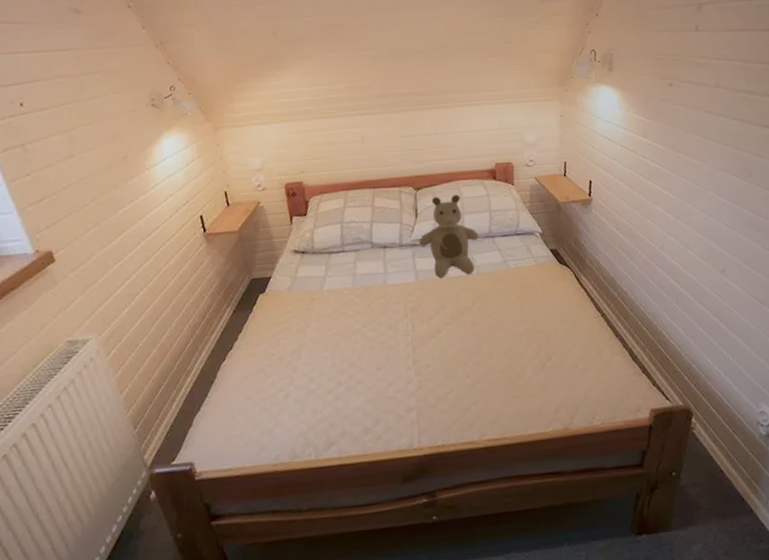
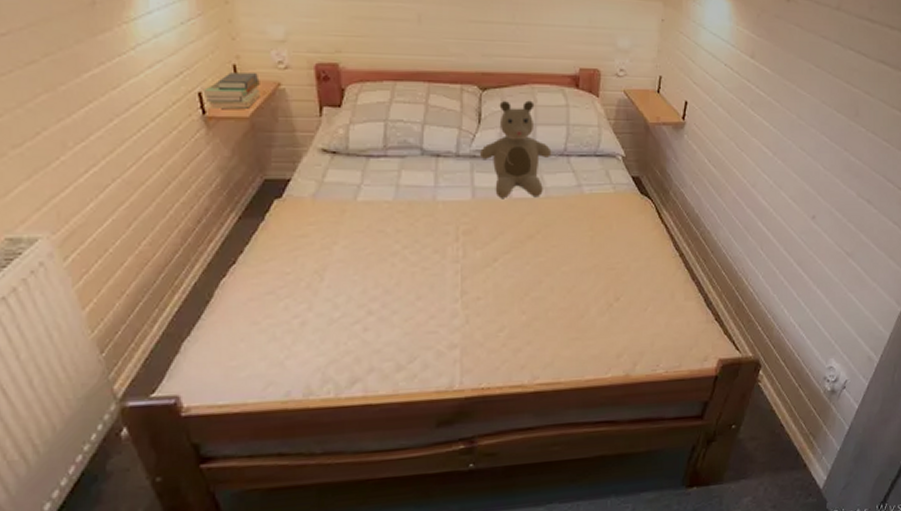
books: none [204,196,245,228] -> present [204,72,260,110]

